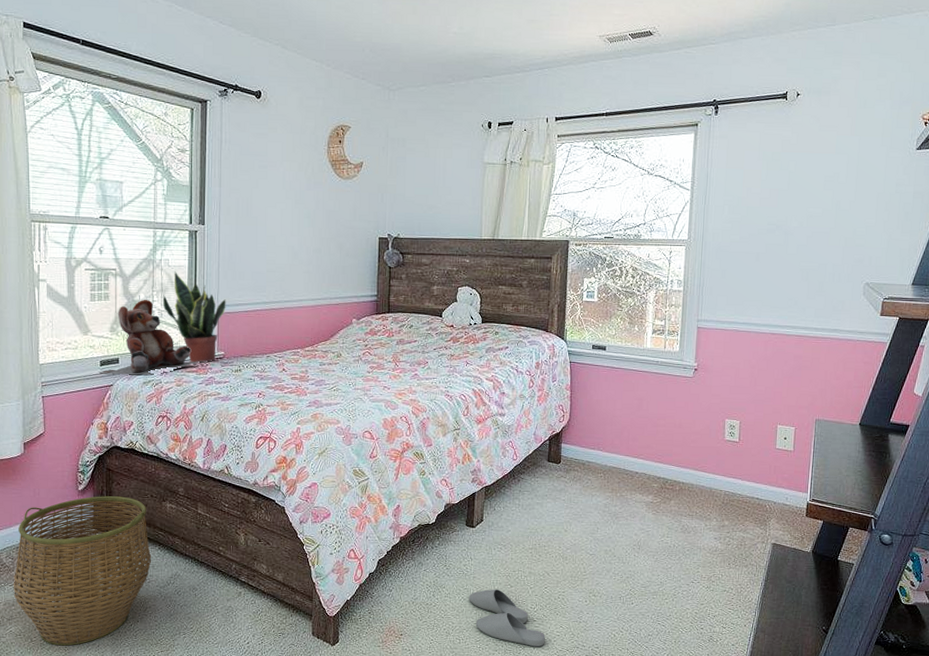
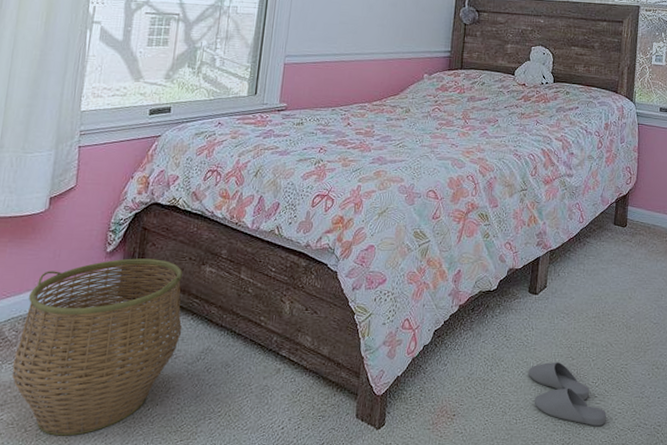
stuffed animal: present [98,299,198,376] -> none [146,46,258,126]
potted plant: present [163,271,226,363] -> none [226,19,294,115]

